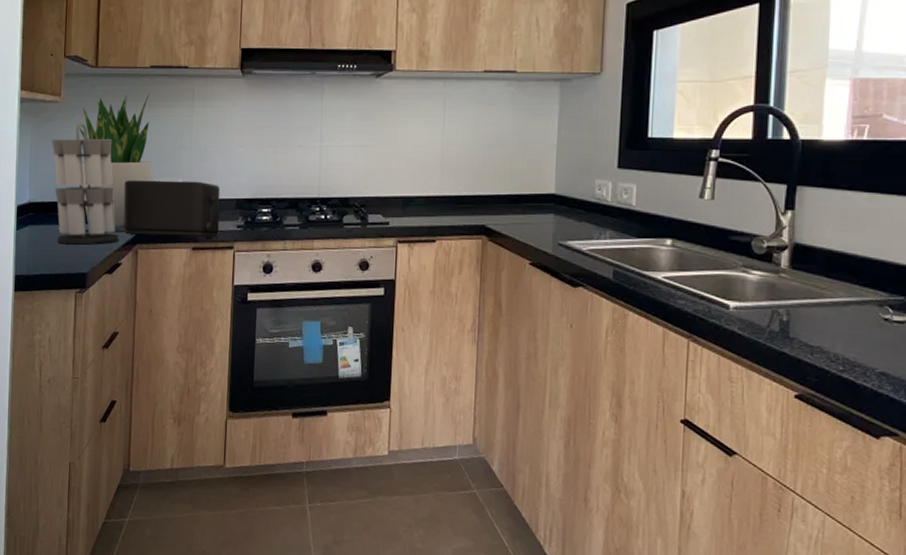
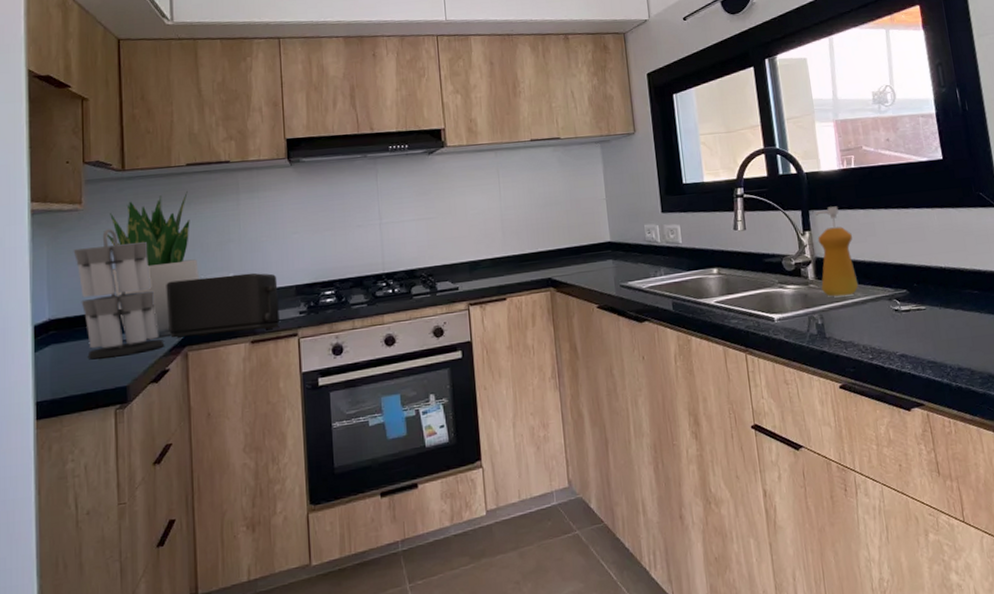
soap dispenser: none [795,184,846,293] -> present [814,206,859,297]

